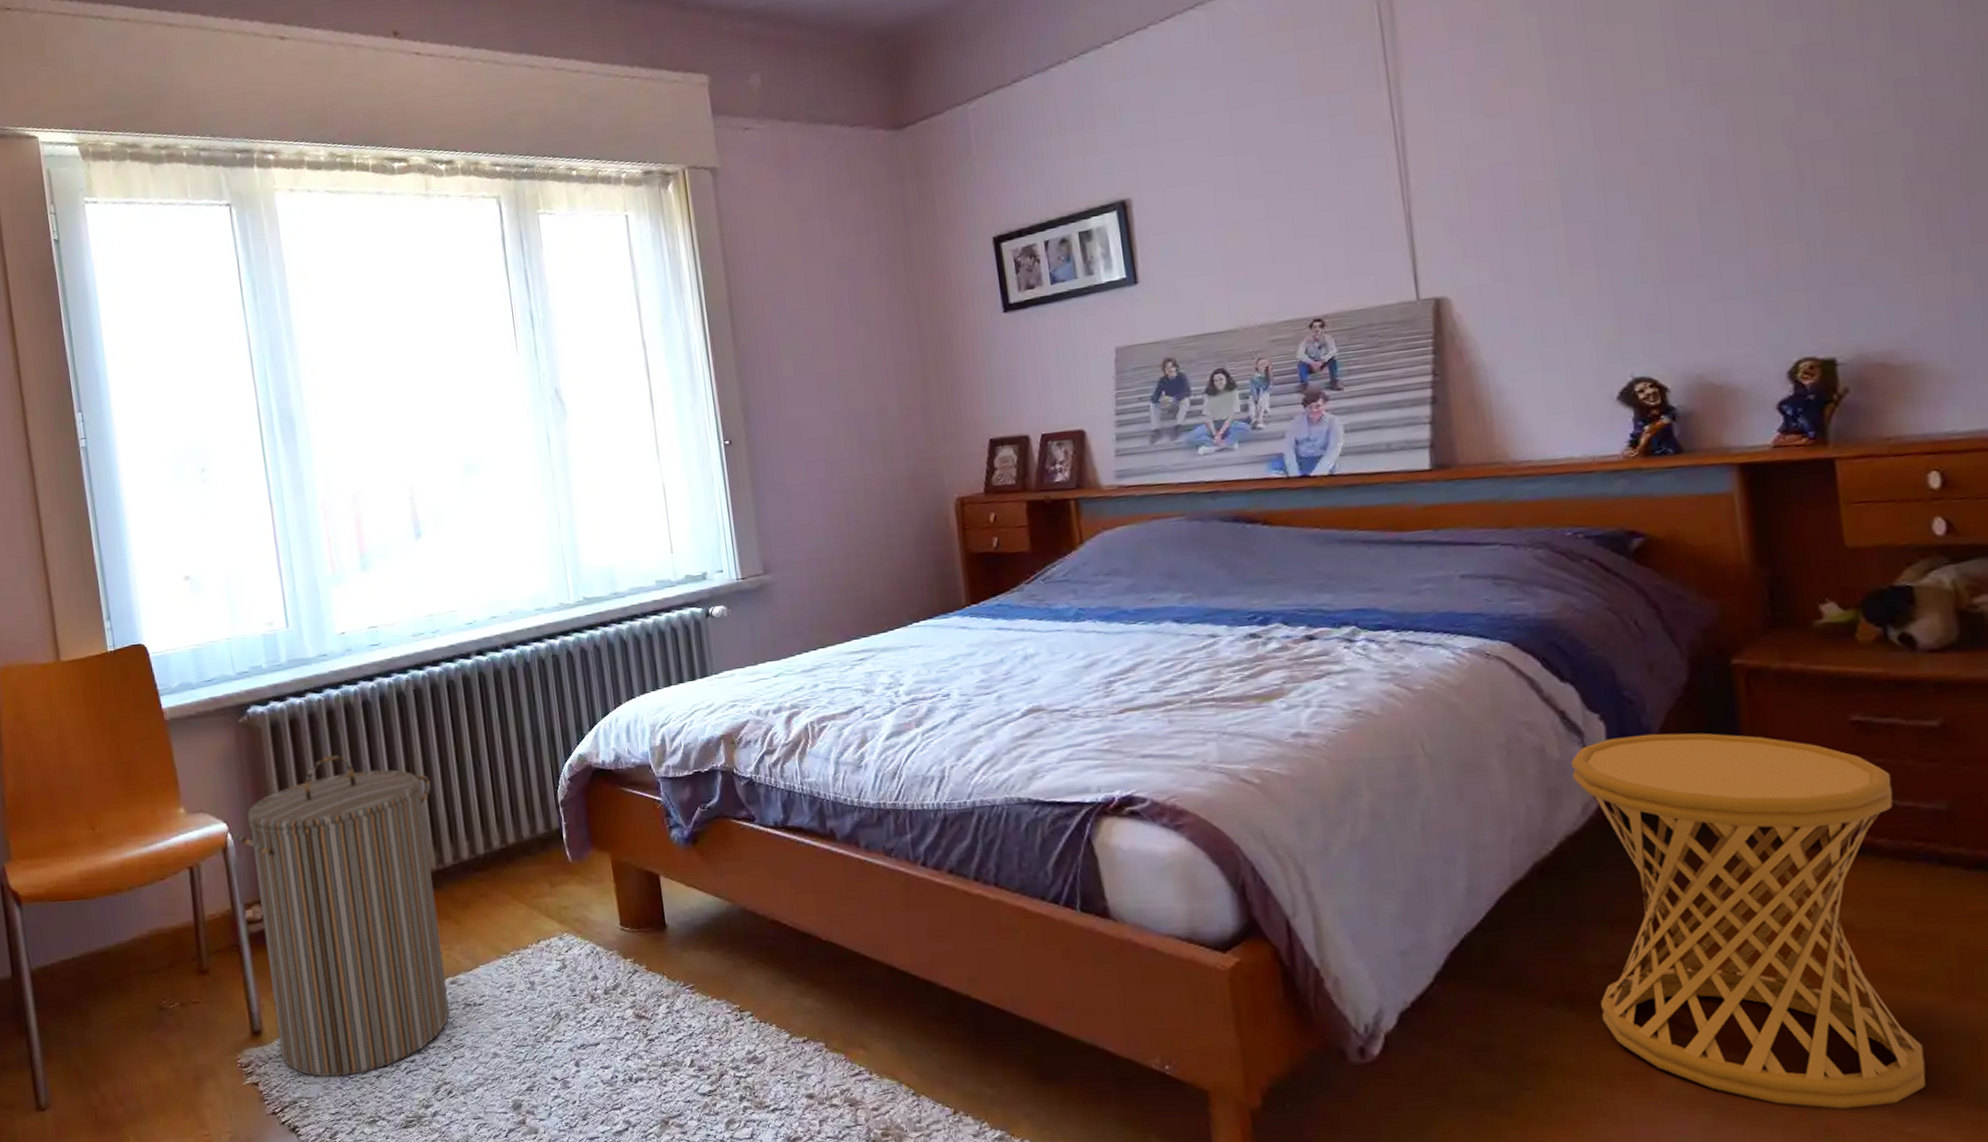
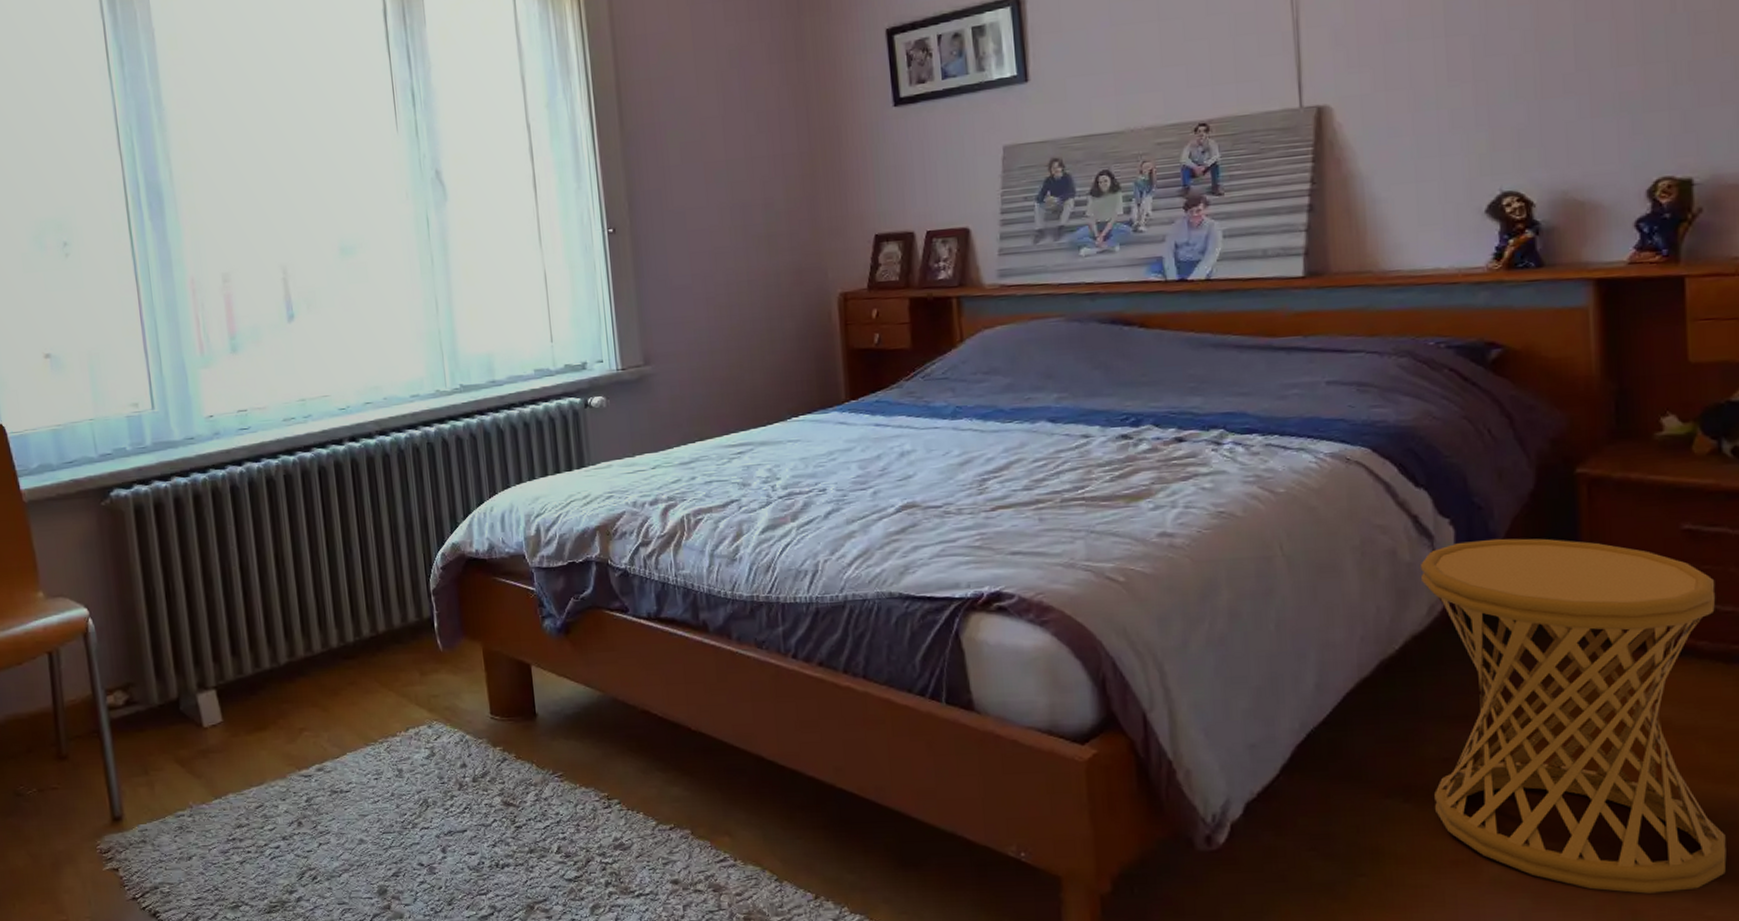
laundry hamper: present [232,755,450,1077] -> none [93,540,316,863]

